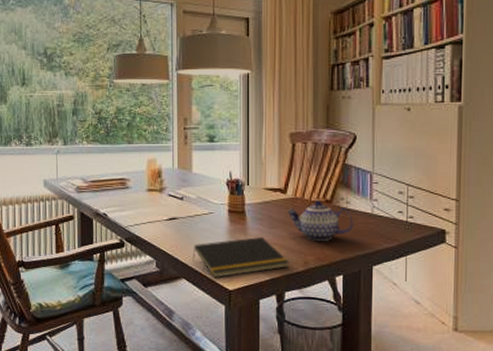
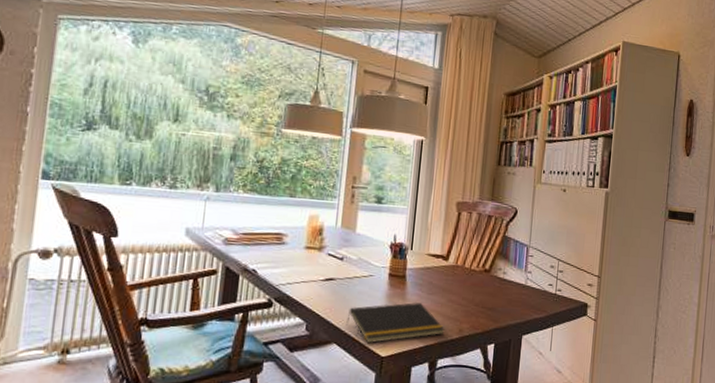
teapot: present [287,200,353,241] -> none [447,269,508,310]

